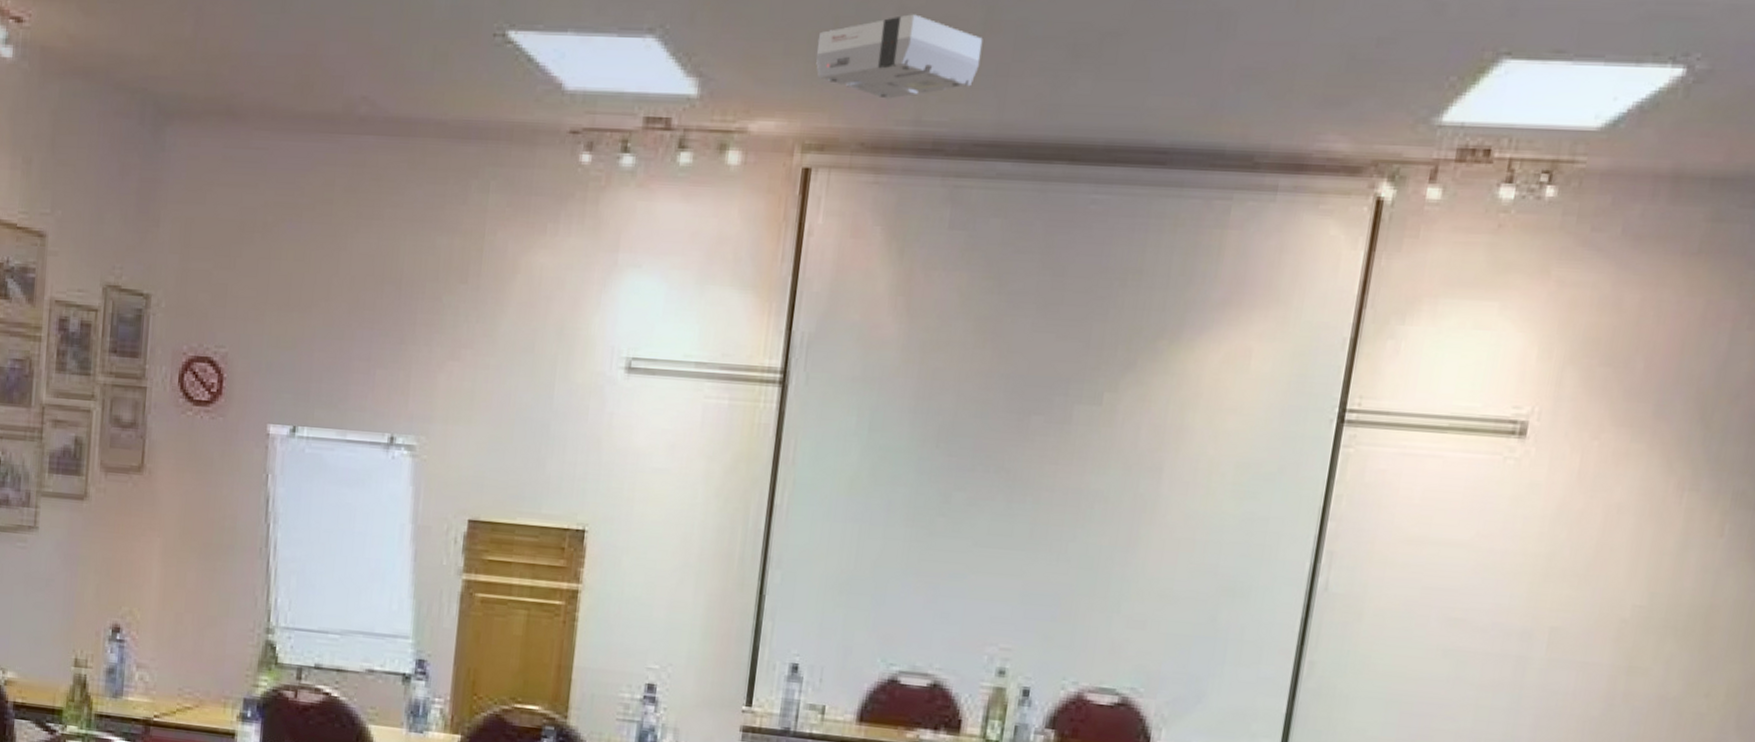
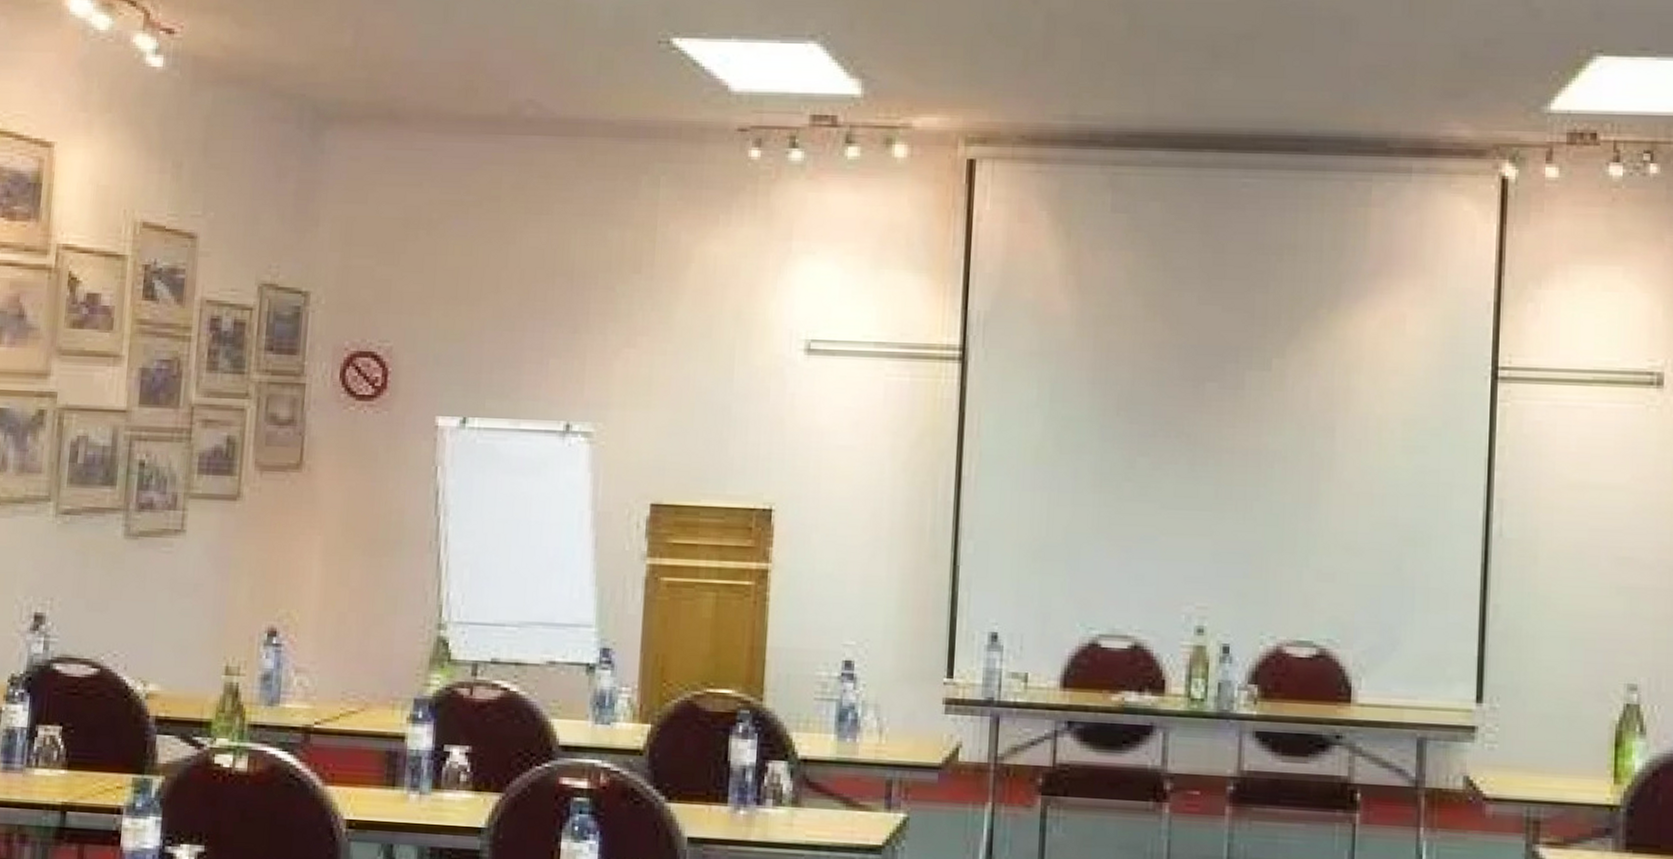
projector: present [815,14,983,99] -> none [972,21,1129,96]

